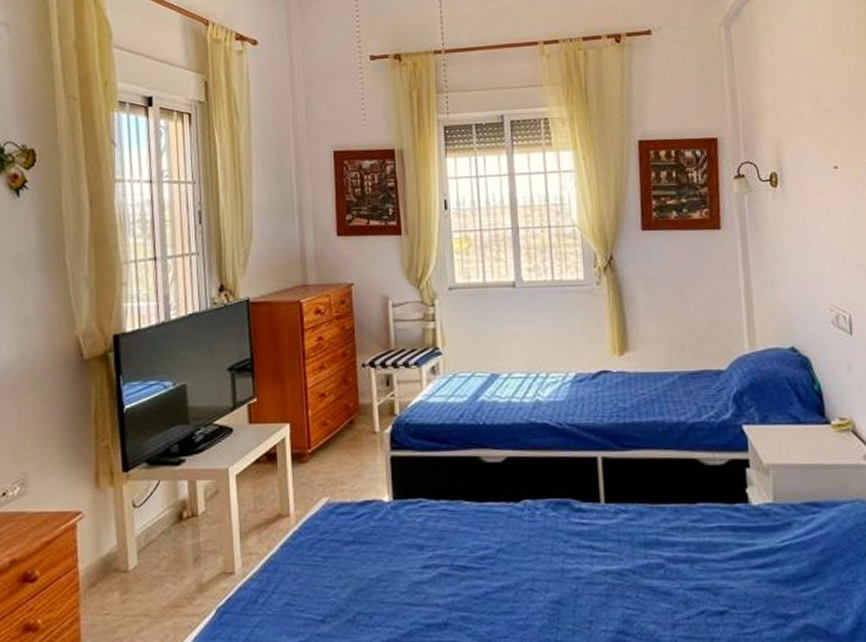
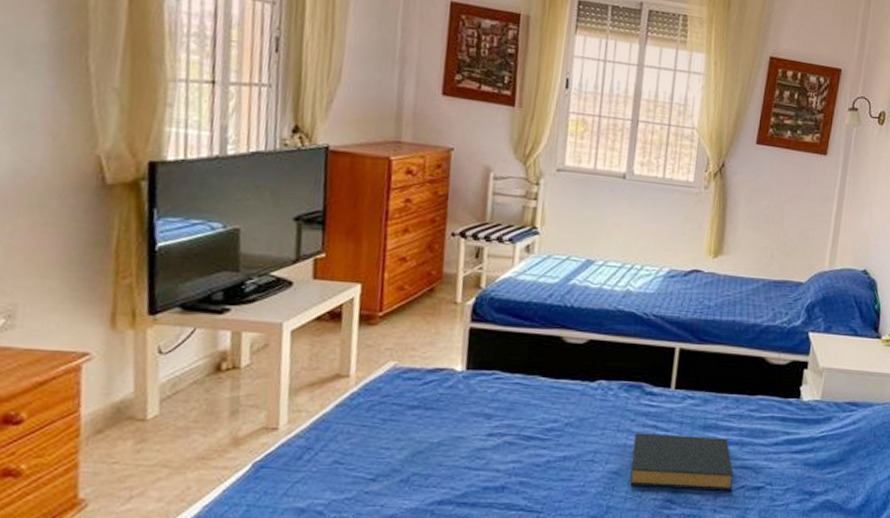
hardback book: none [571,555,690,618] -> present [629,433,733,491]

